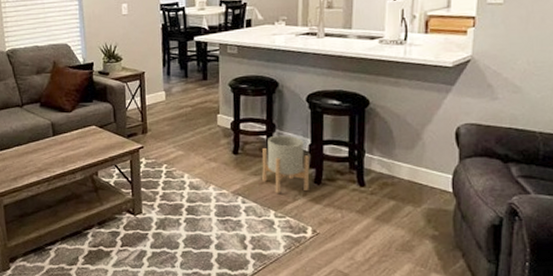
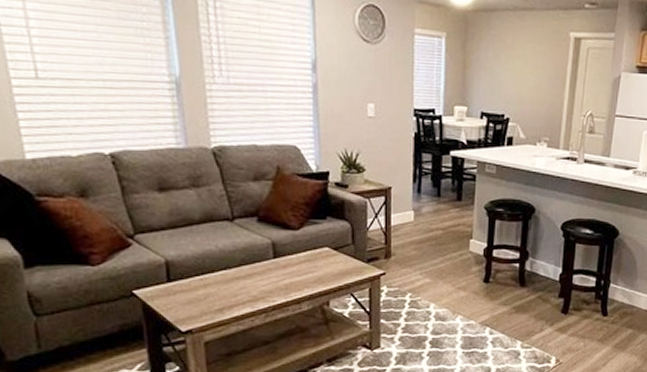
planter: present [262,135,310,193] -> none [512,263,559,324]

